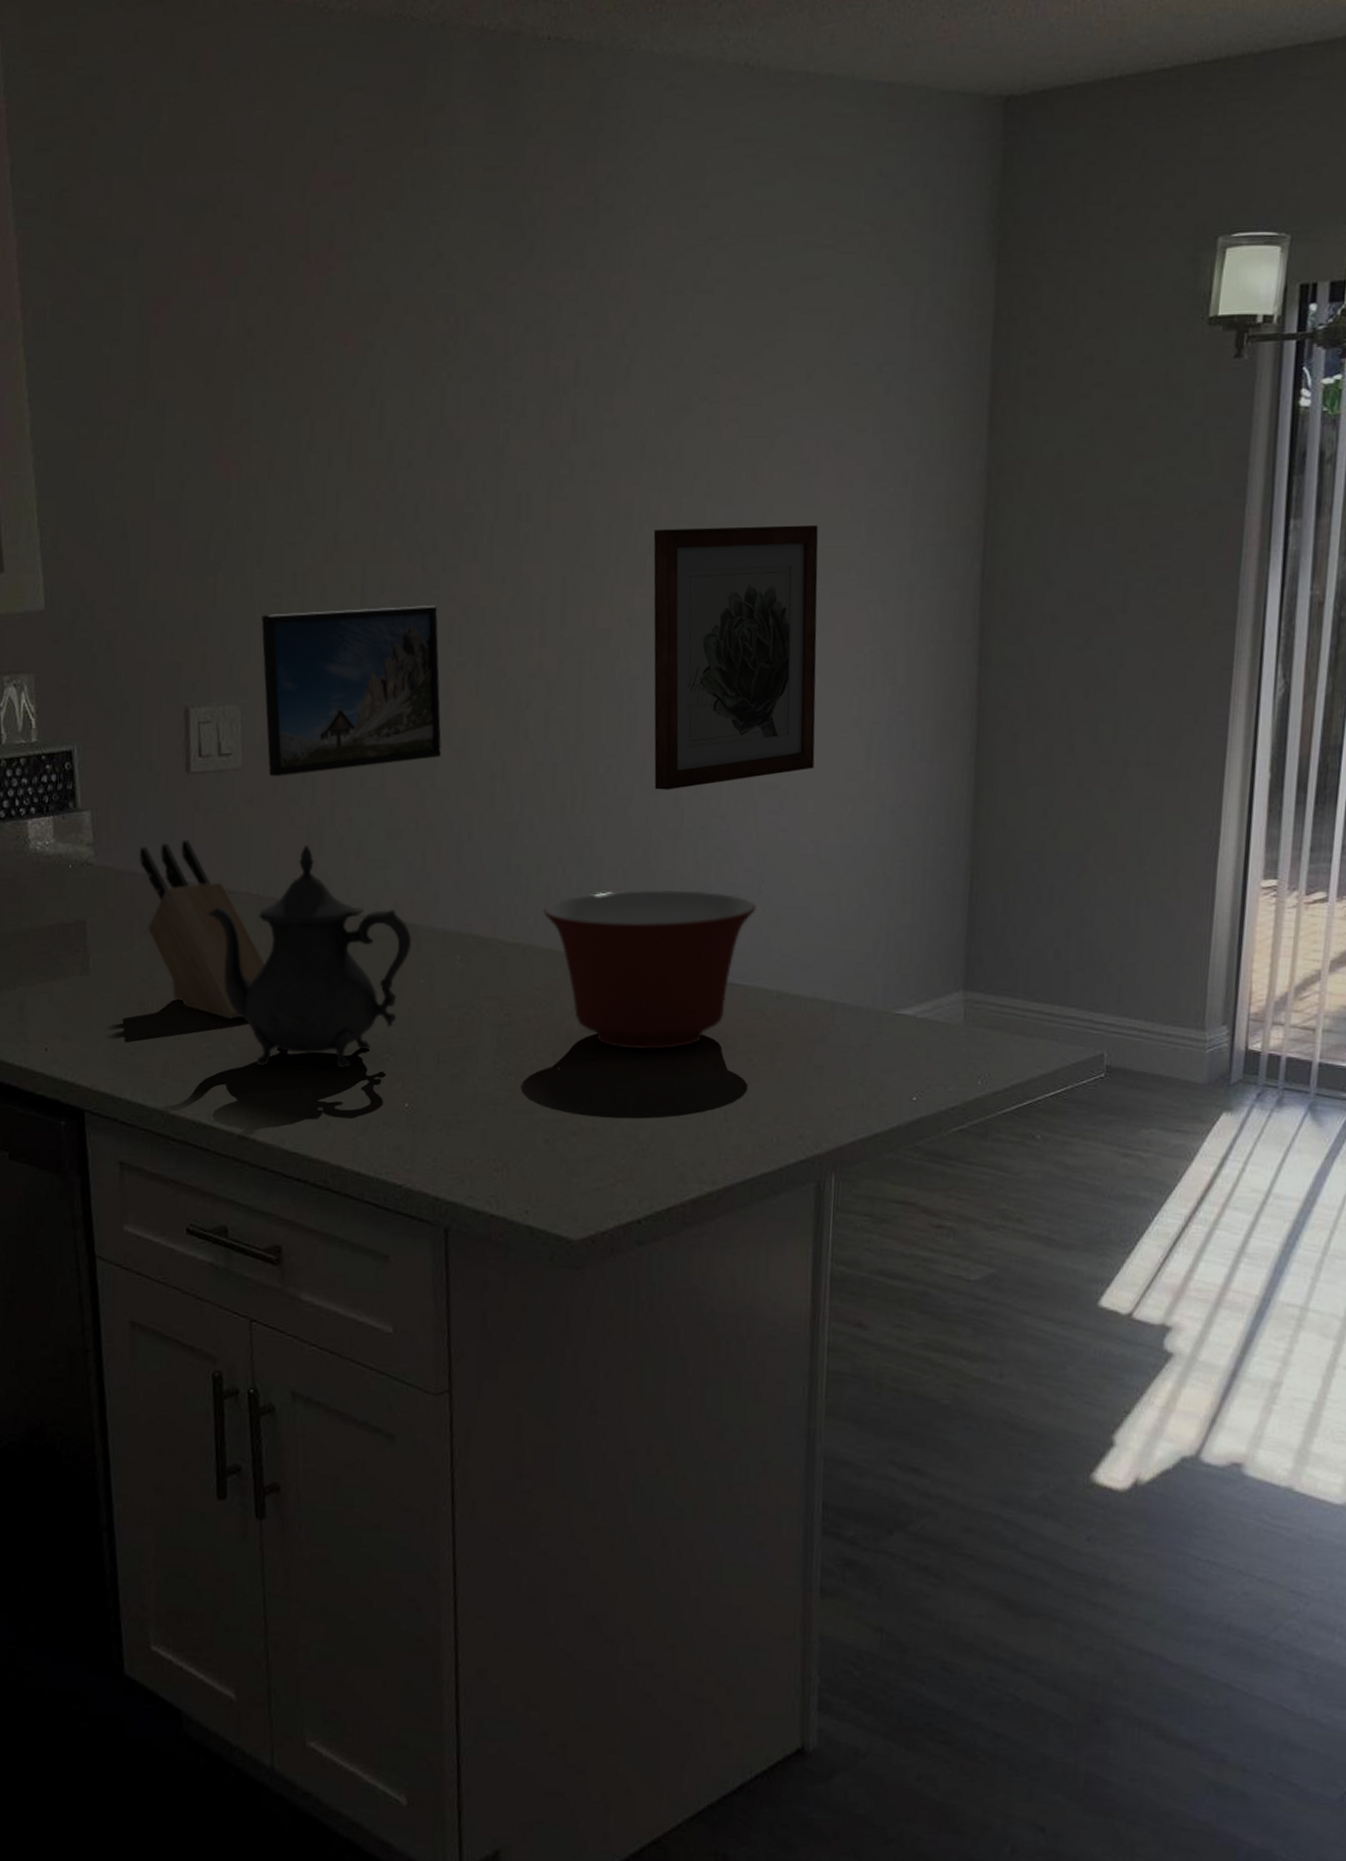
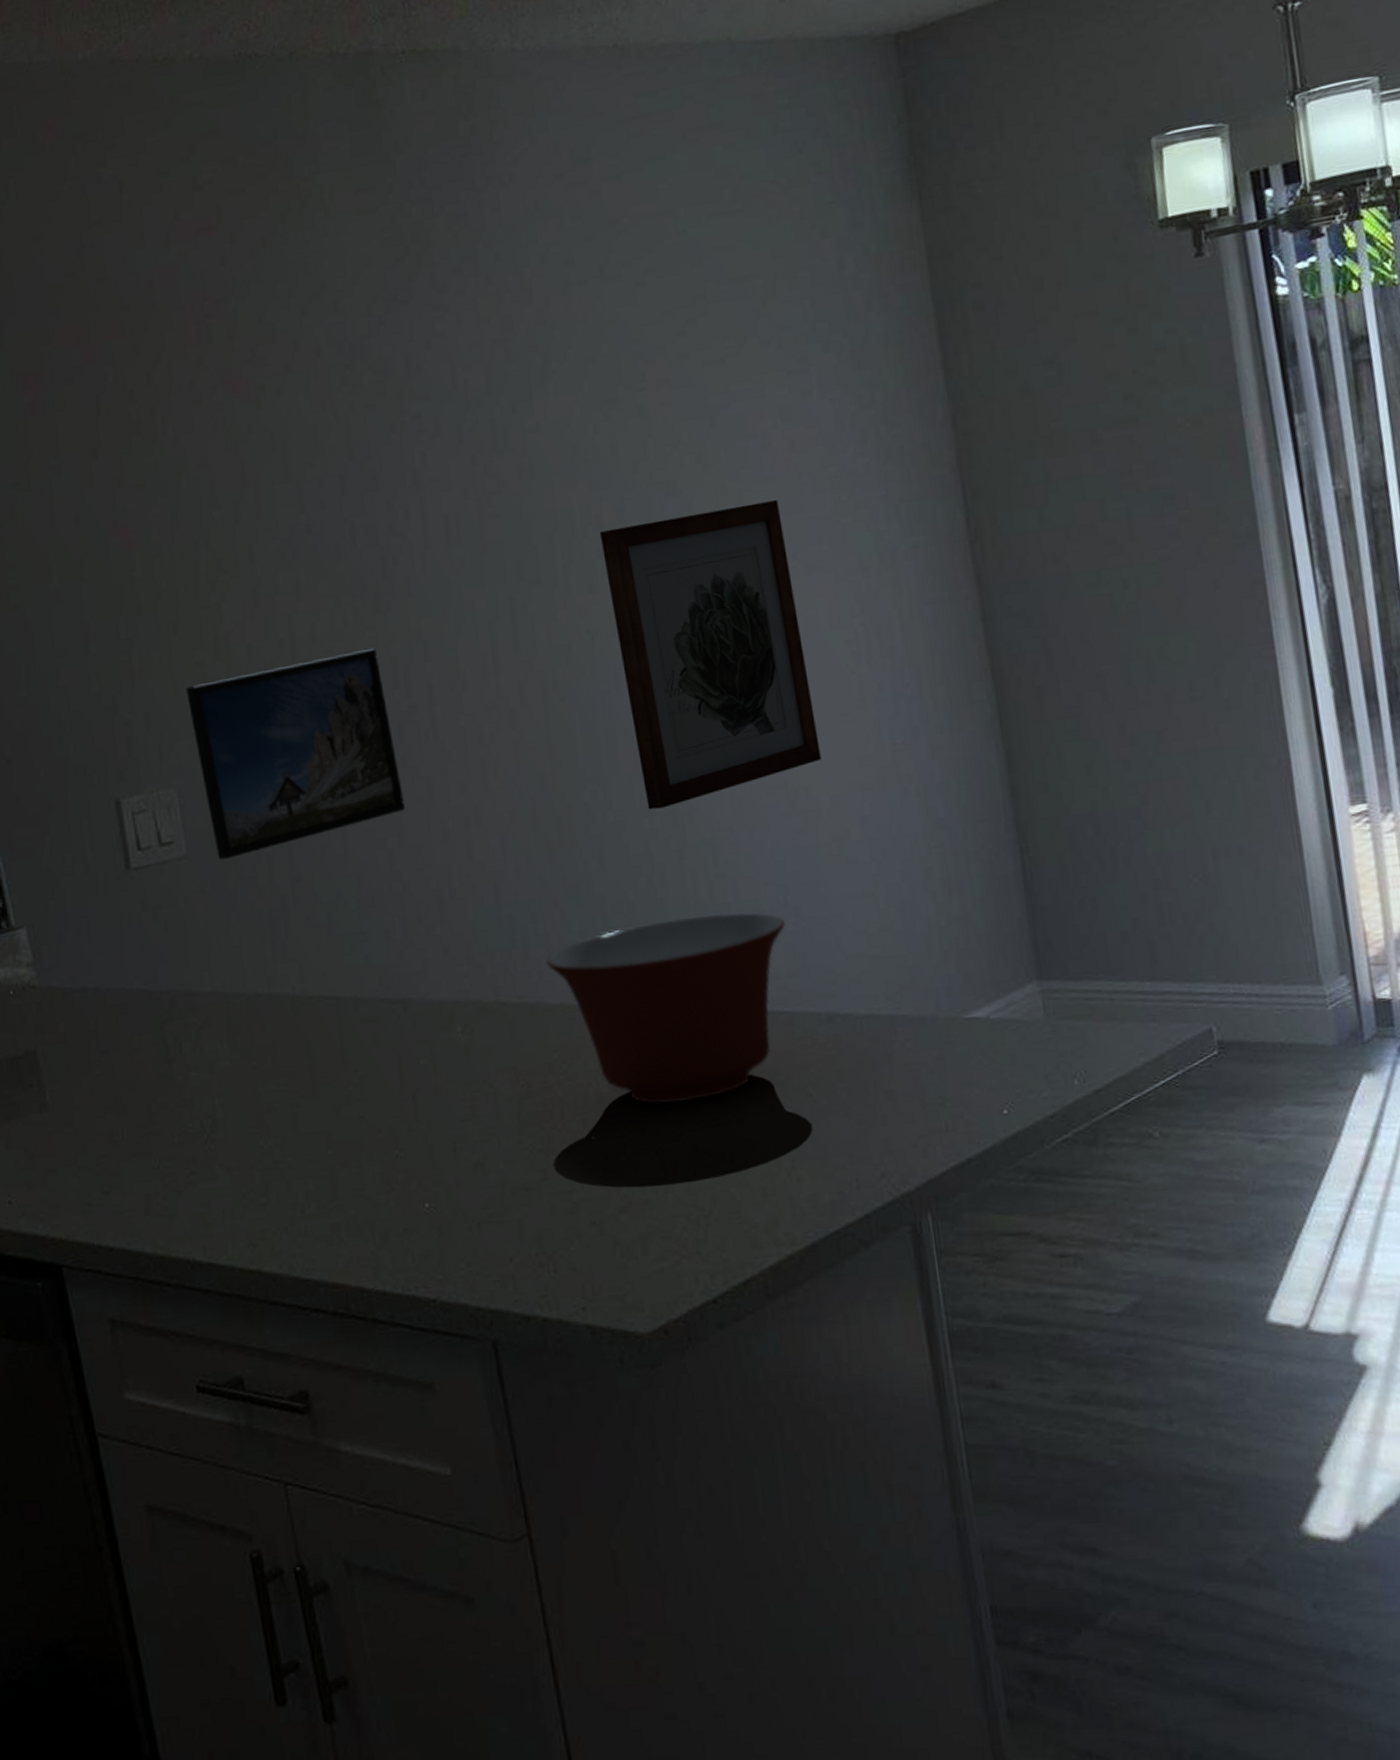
knife block: present [139,839,265,1019] -> none [86,943,244,1138]
teapot: present [208,845,412,1069] -> none [171,929,405,1186]

